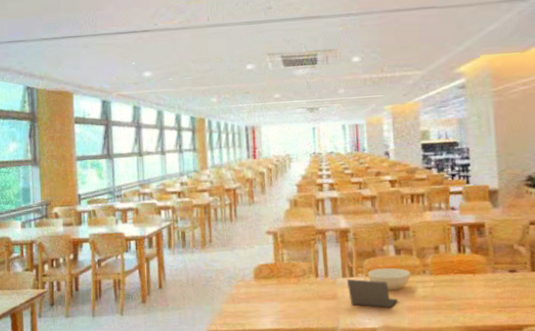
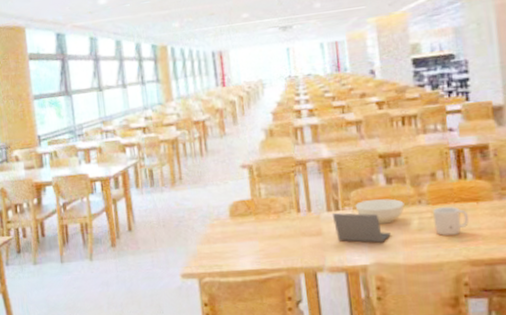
mug: none [435,277,466,304] -> present [433,206,468,237]

